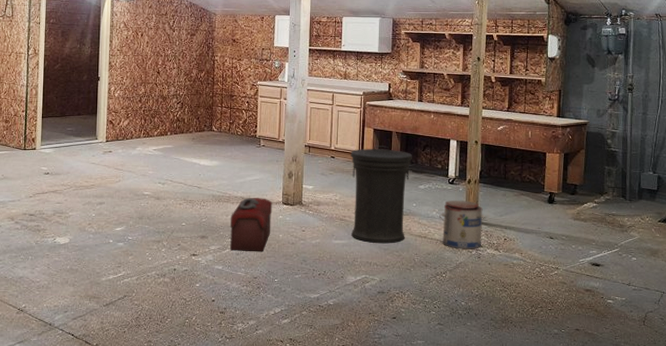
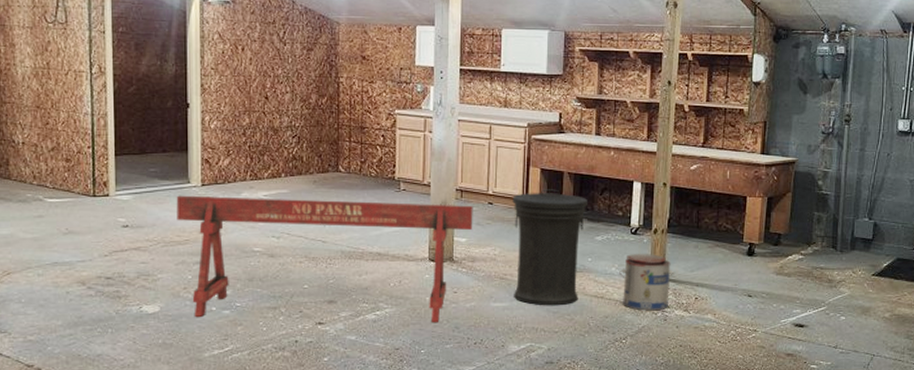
sawhorse: none [86,149,319,256] -> present [176,195,473,322]
toolbox: present [230,198,273,252] -> none [365,254,417,319]

